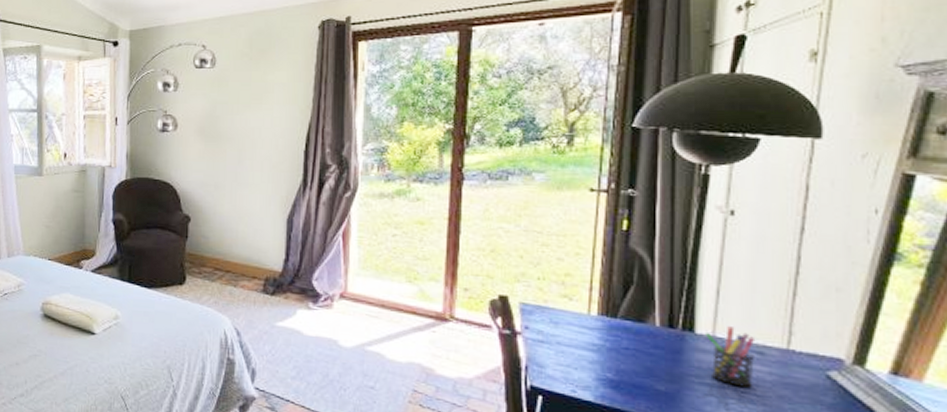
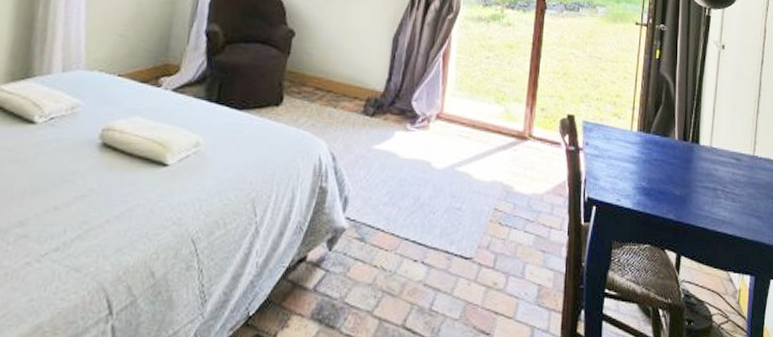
pen holder: present [704,326,754,388] -> none [705,138,735,188]

